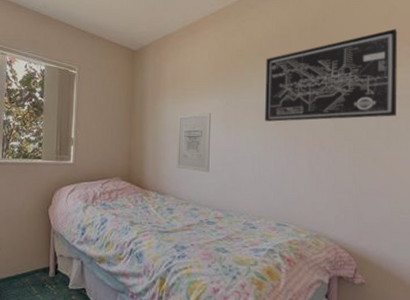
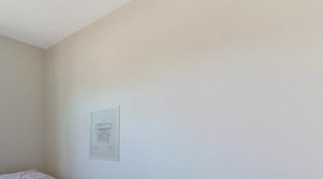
wall art: present [265,28,398,122] -> none [173,9,314,111]

